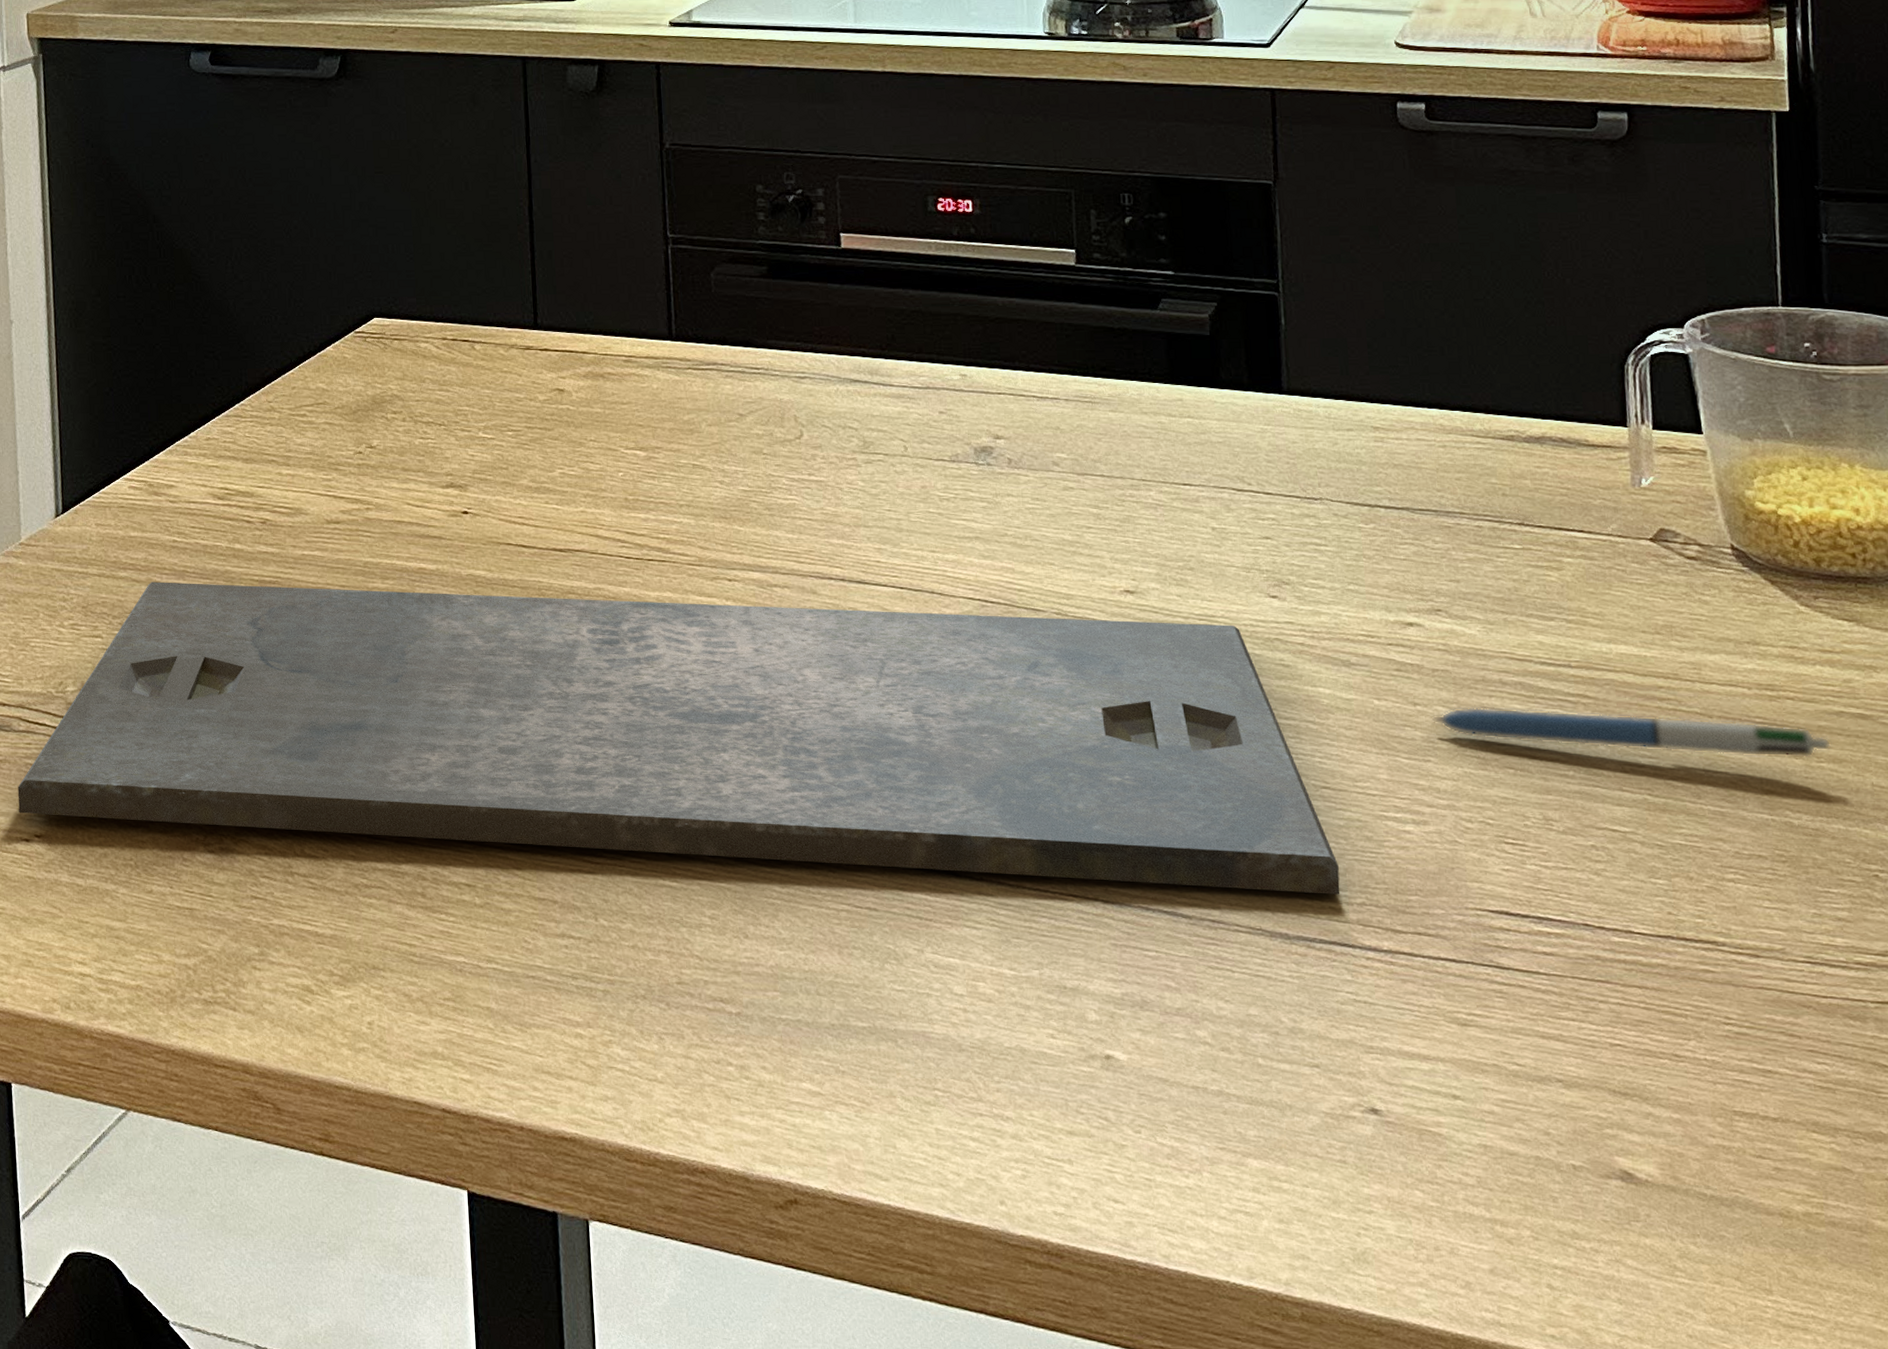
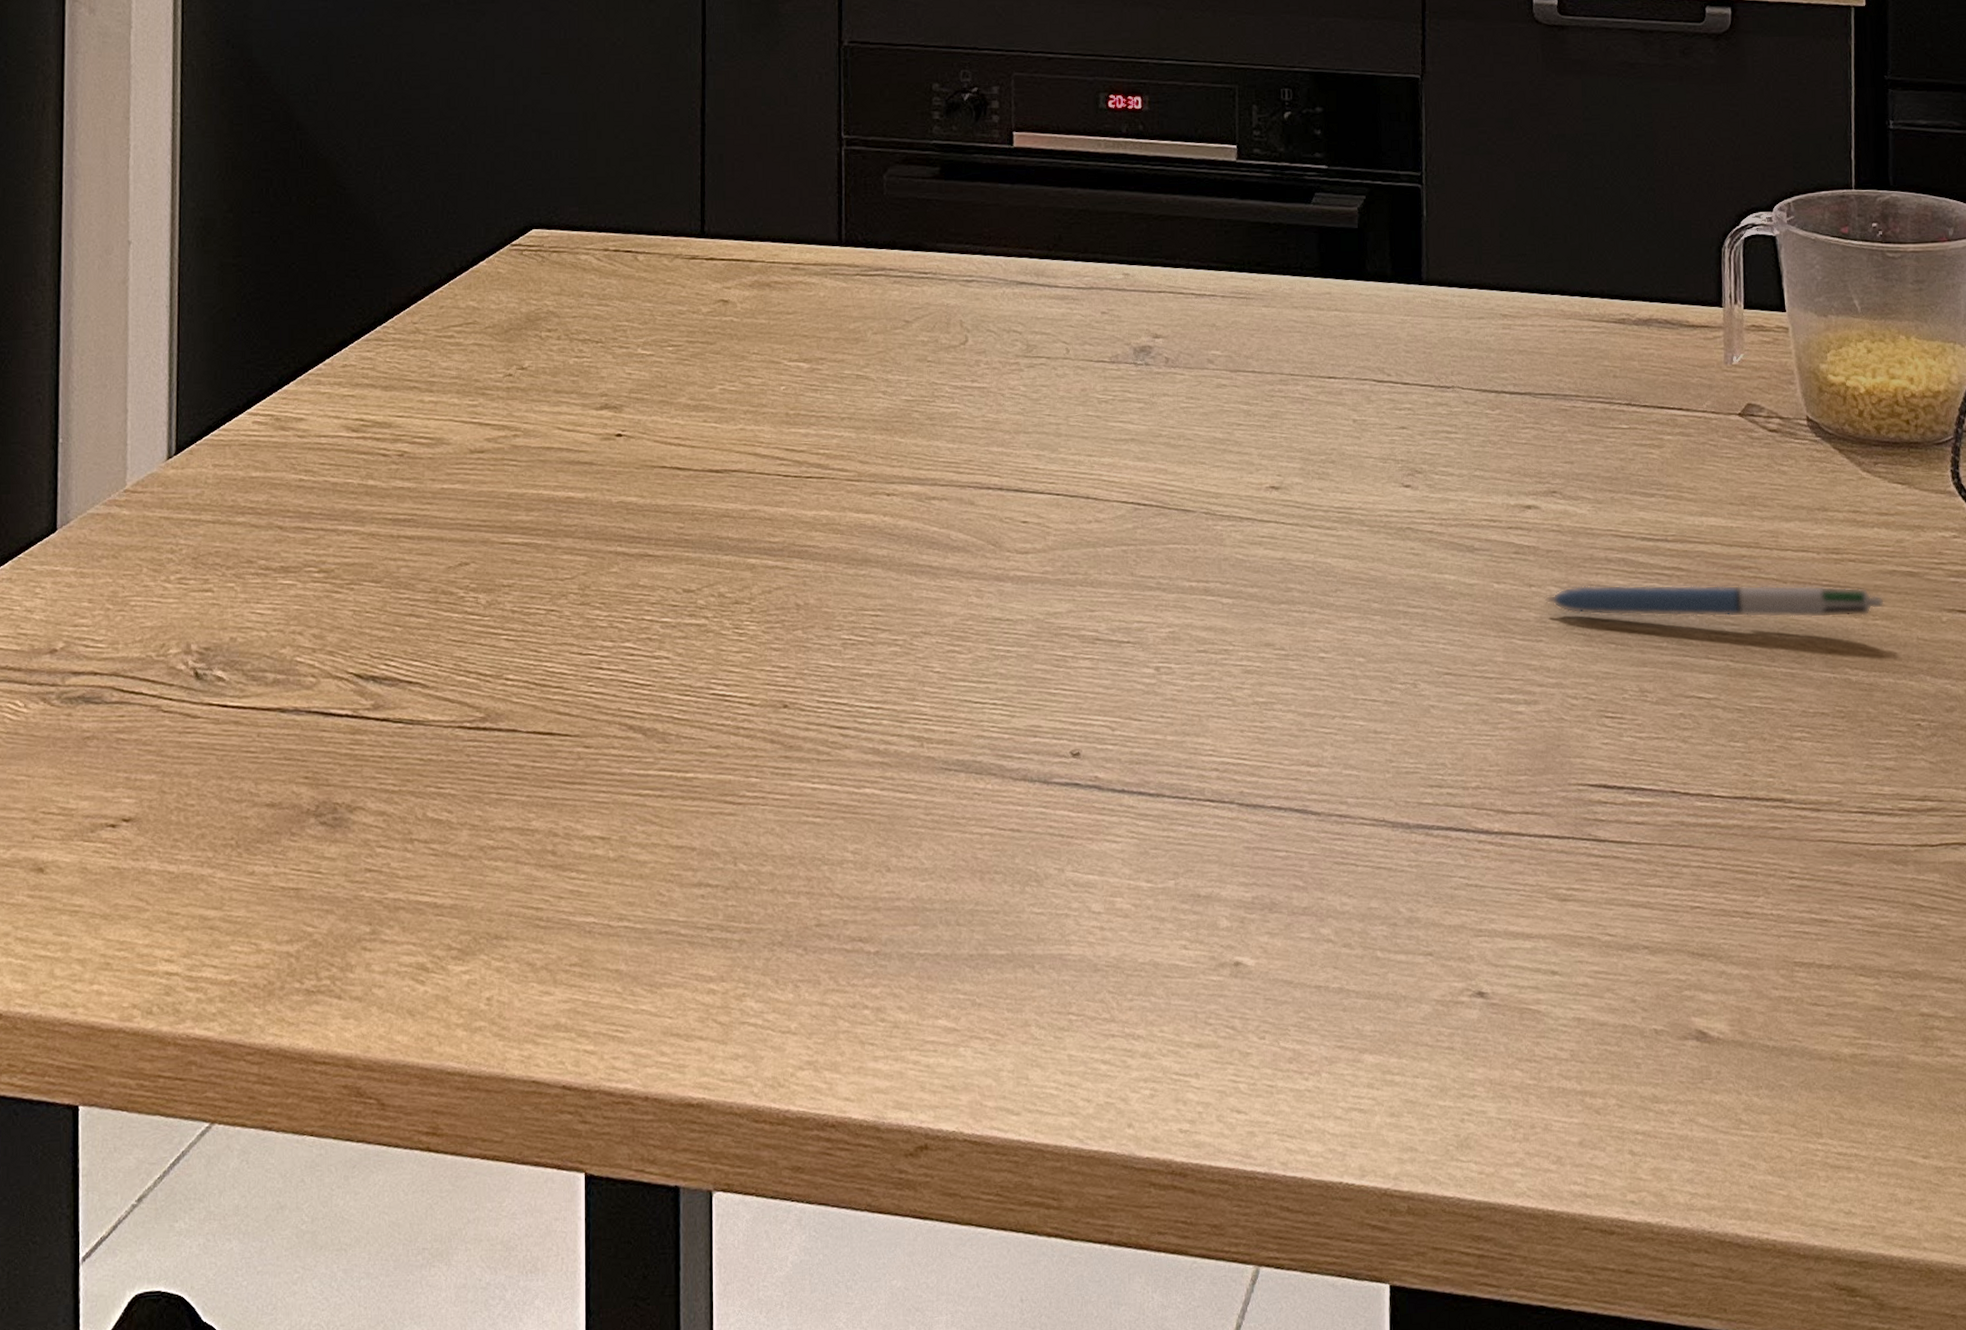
cutting board: present [17,582,1340,895] -> none [105,516,1457,796]

